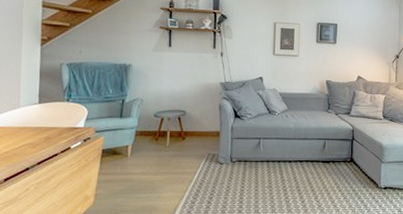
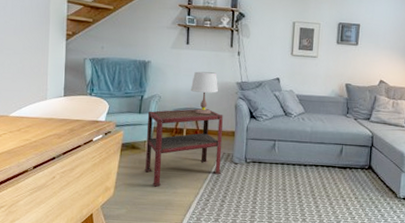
side table: none [126,110,207,192] -> present [144,109,223,187]
table lamp: none [174,73,202,116] -> present [191,71,218,115]

